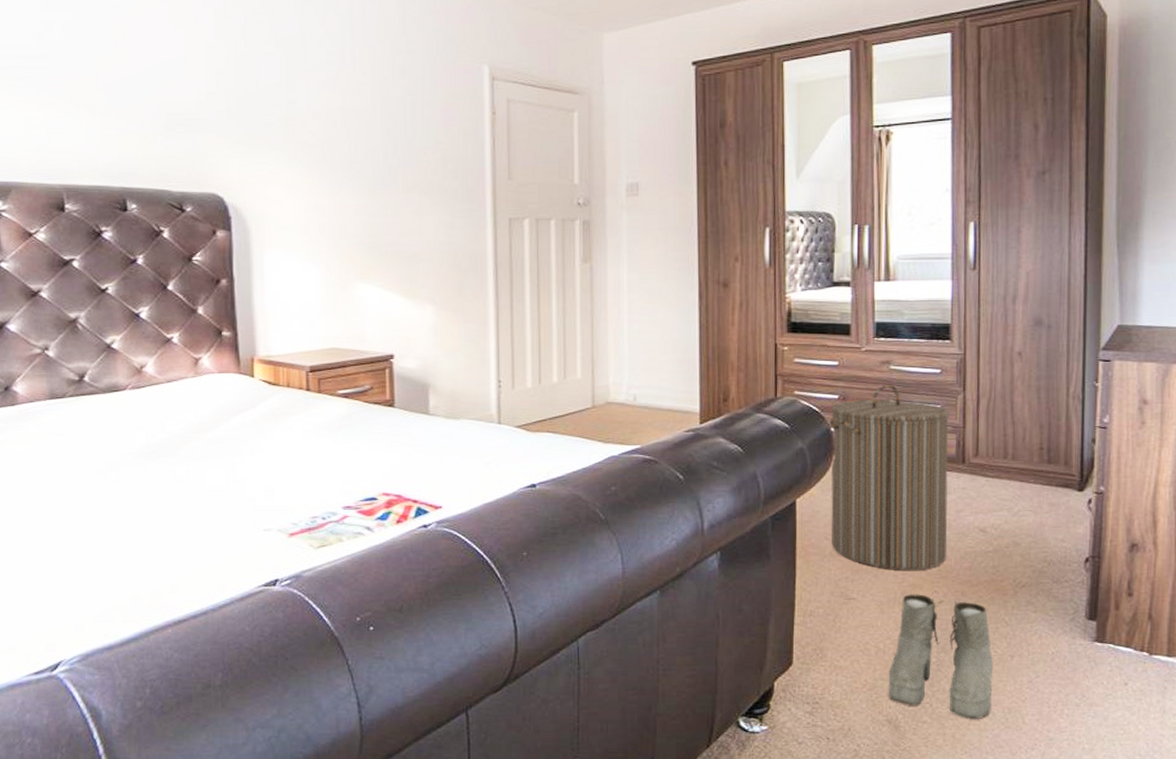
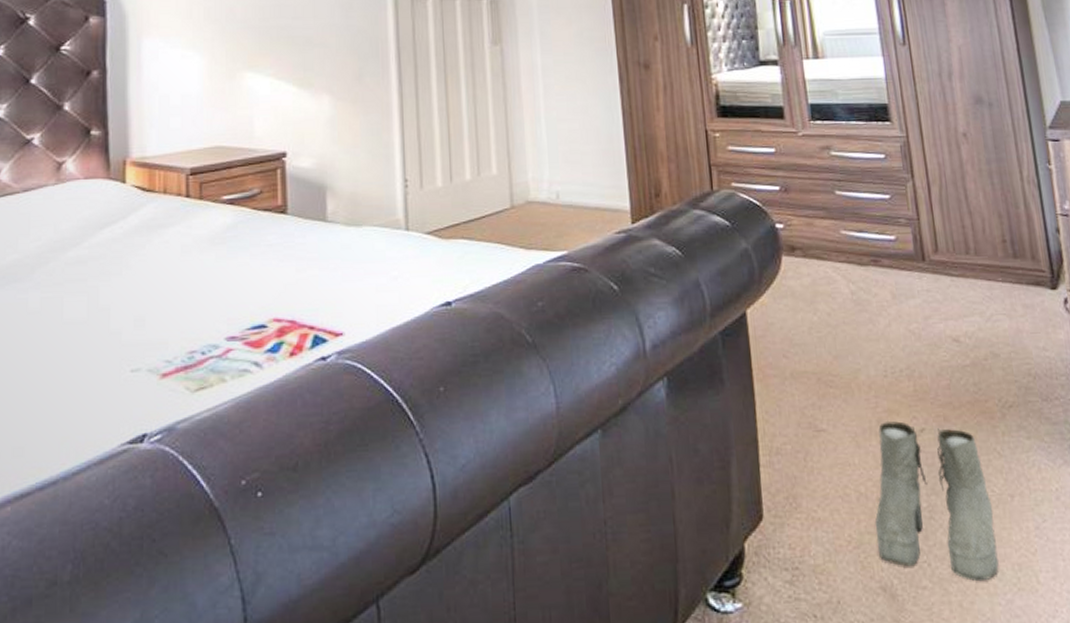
laundry hamper: present [829,384,949,570] -> none [772,172,921,392]

